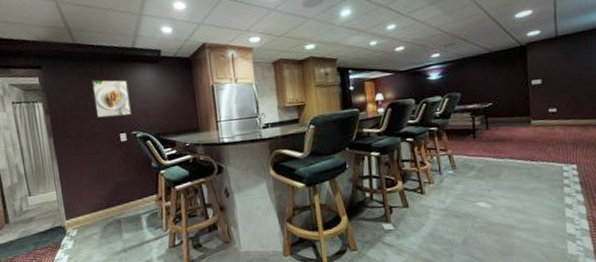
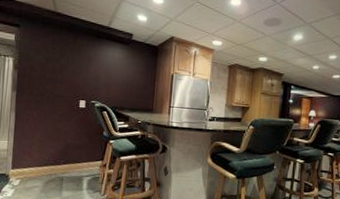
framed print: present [91,79,133,118] -> none [62,47,98,86]

